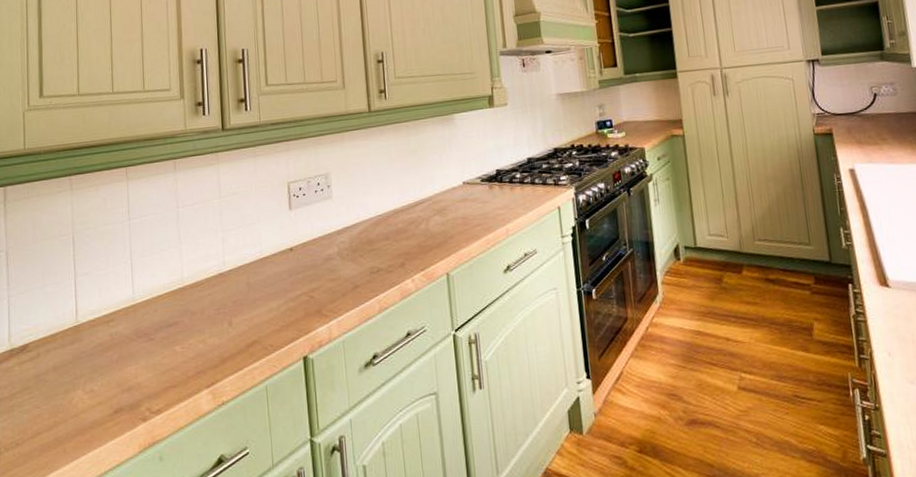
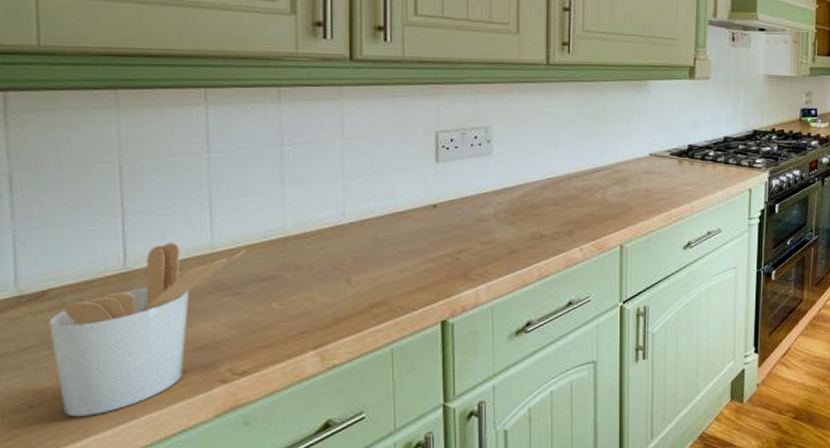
utensil holder: none [29,298,157,453] -> present [49,243,247,417]

